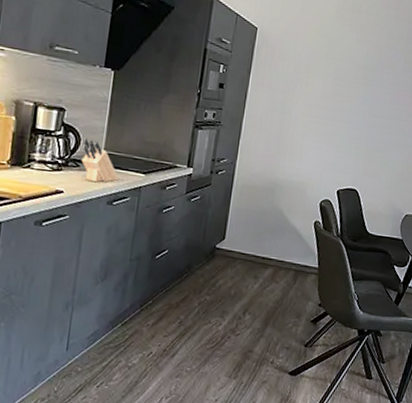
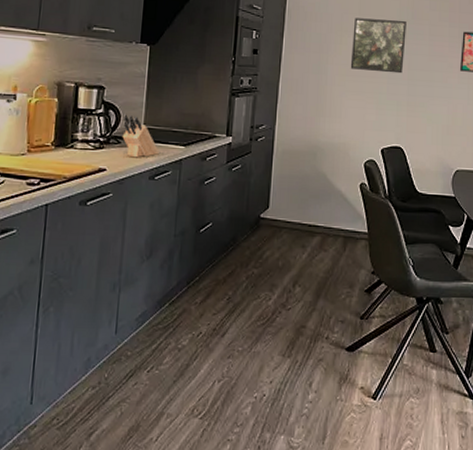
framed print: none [314,60,372,119] -> present [350,18,406,74]

